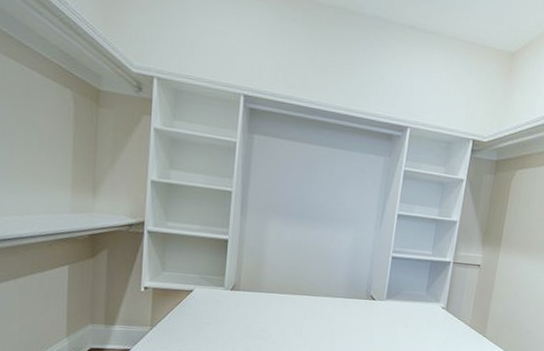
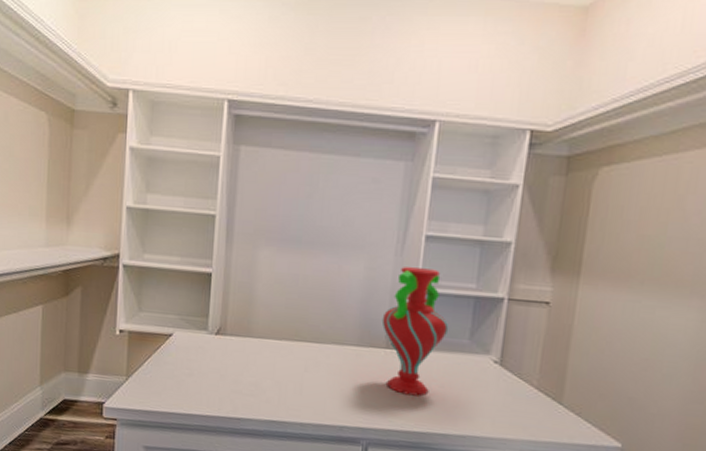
decorative vase: none [363,237,412,335] -> present [381,267,449,397]

